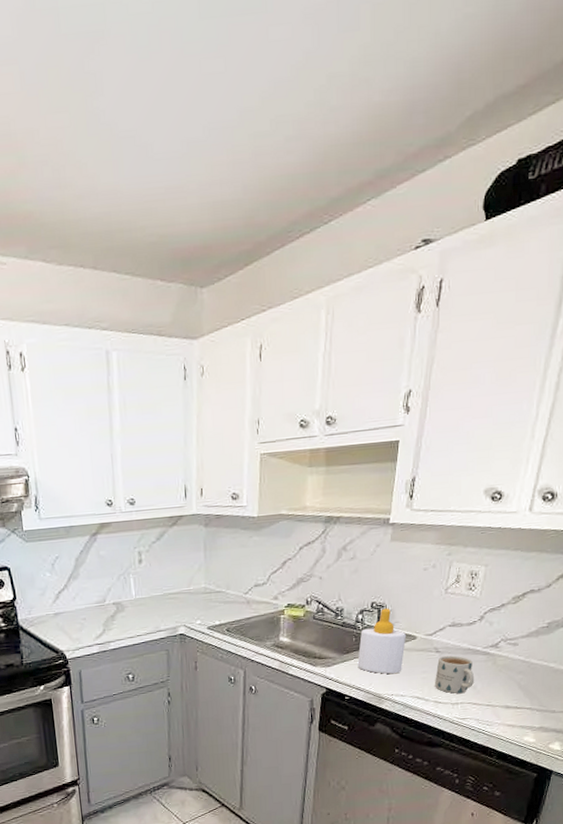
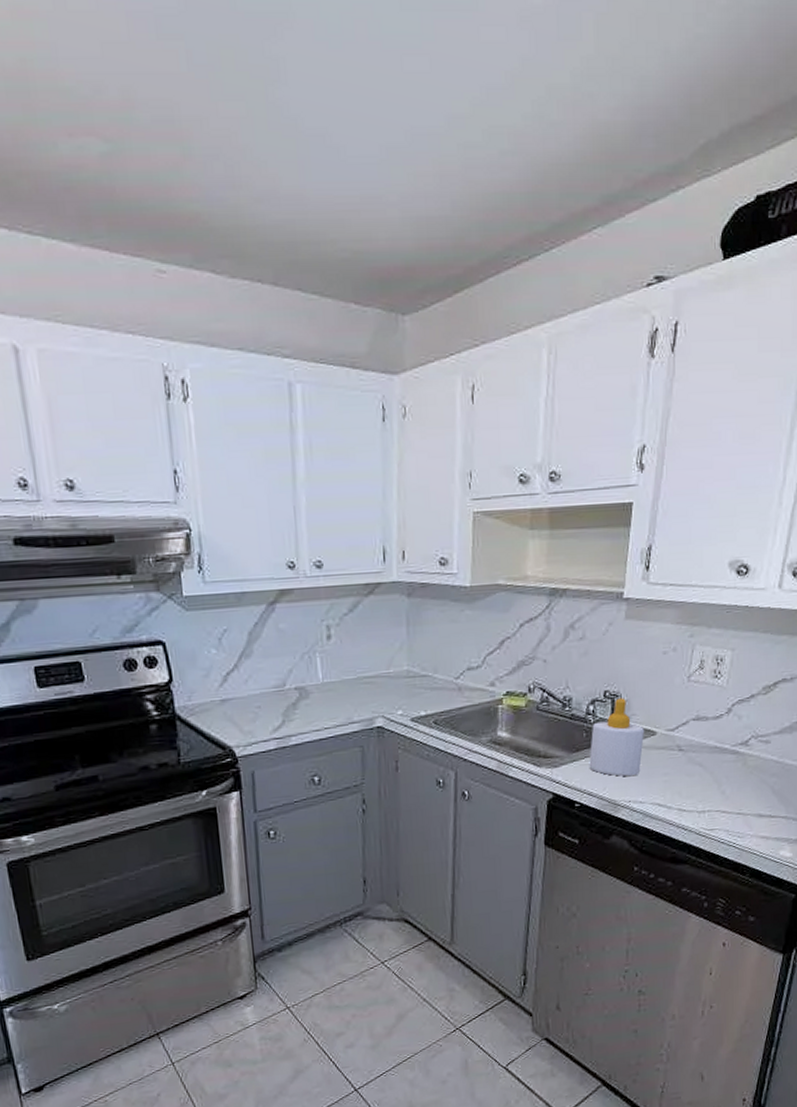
mug: present [435,655,475,694] -> none [678,754,723,800]

